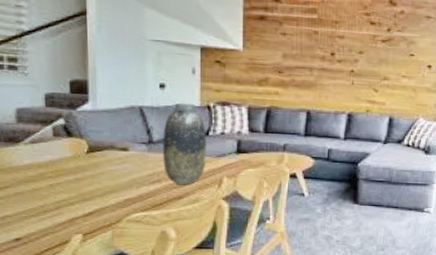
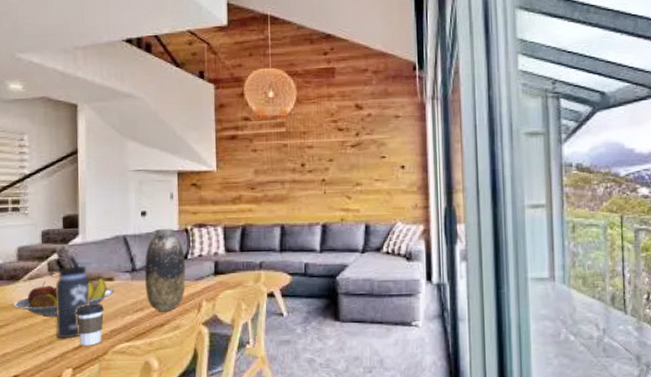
fruit bowl: none [13,145,129,183] -> present [14,277,114,317]
thermos bottle: none [53,122,102,205] -> present [48,255,90,339]
coffee cup: none [86,172,117,213] -> present [76,304,104,346]

